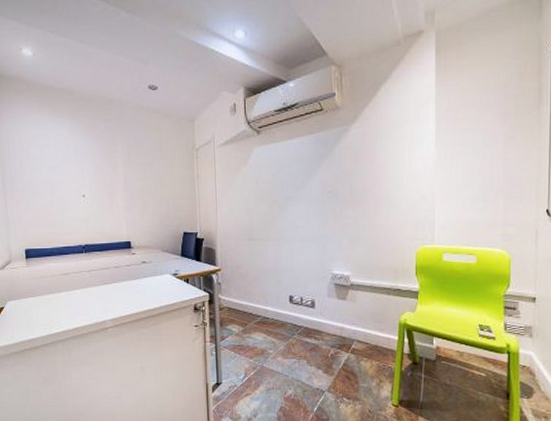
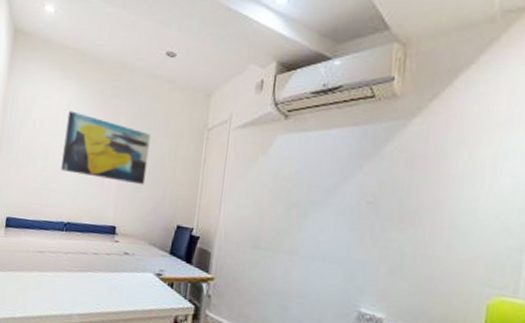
wall art: none [66,146,150,204] -> present [61,111,151,185]

